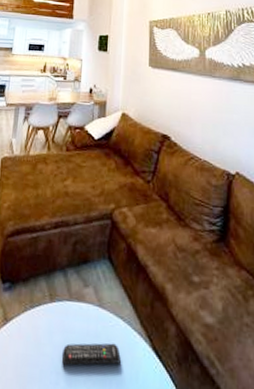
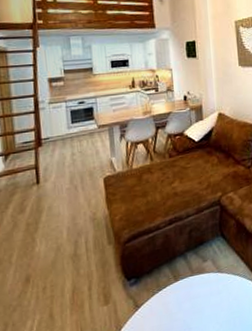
remote control: present [62,343,121,366] -> none [192,294,241,321]

